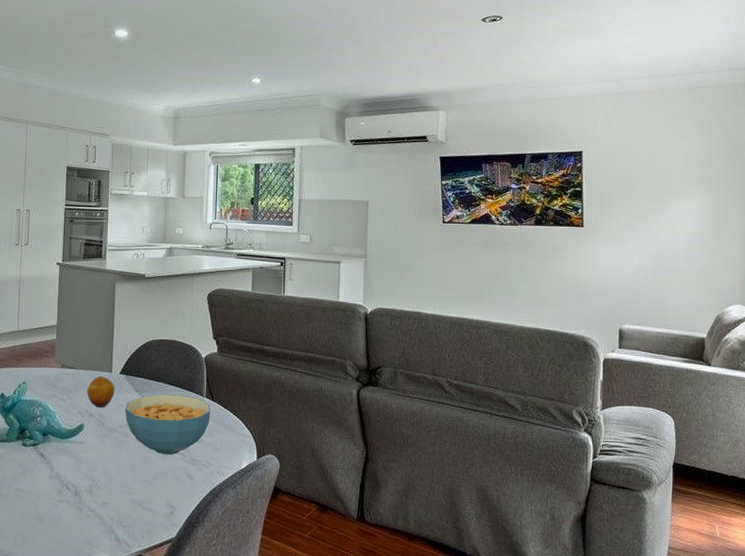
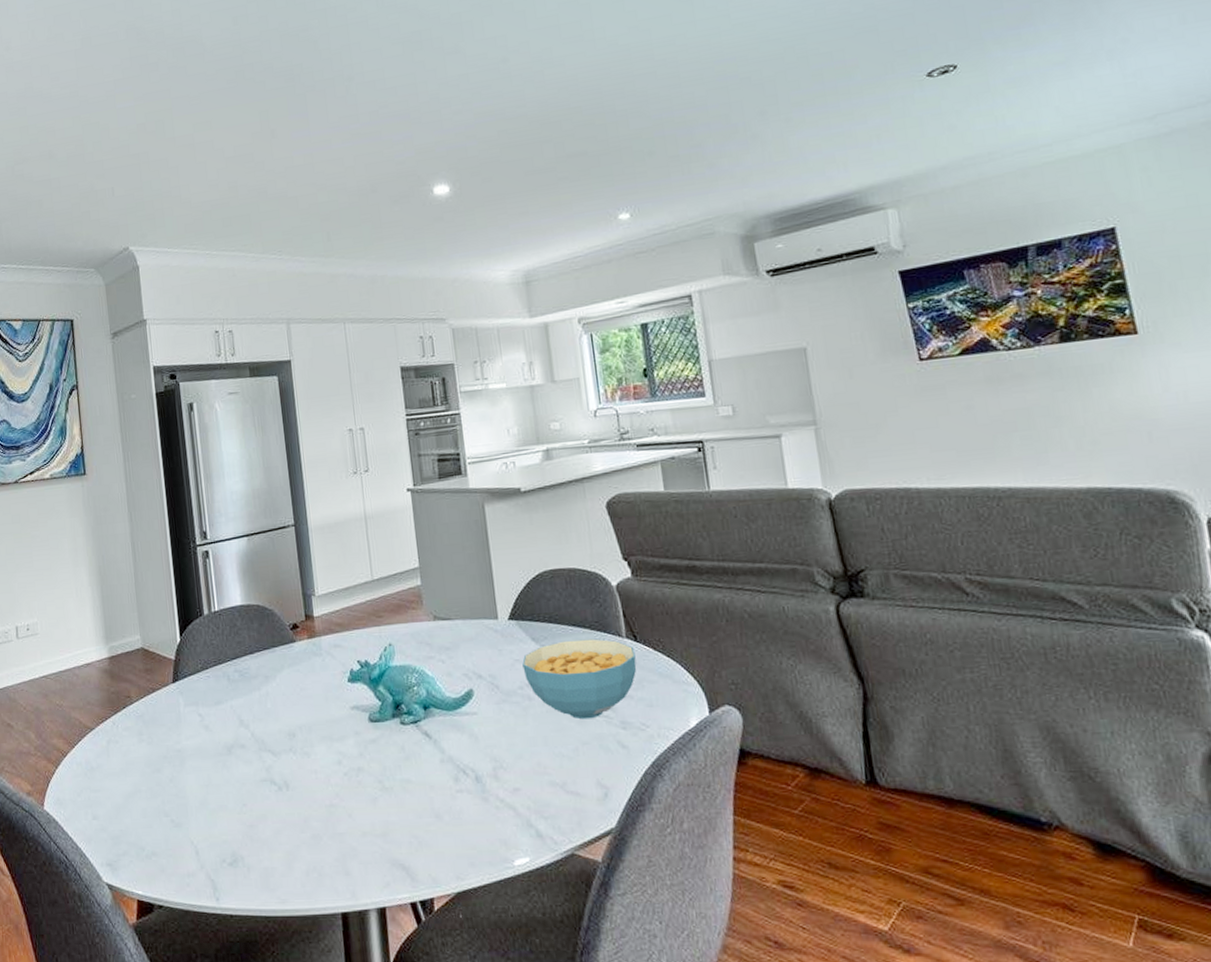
fruit: present [87,376,115,408] -> none [469,625,506,667]

